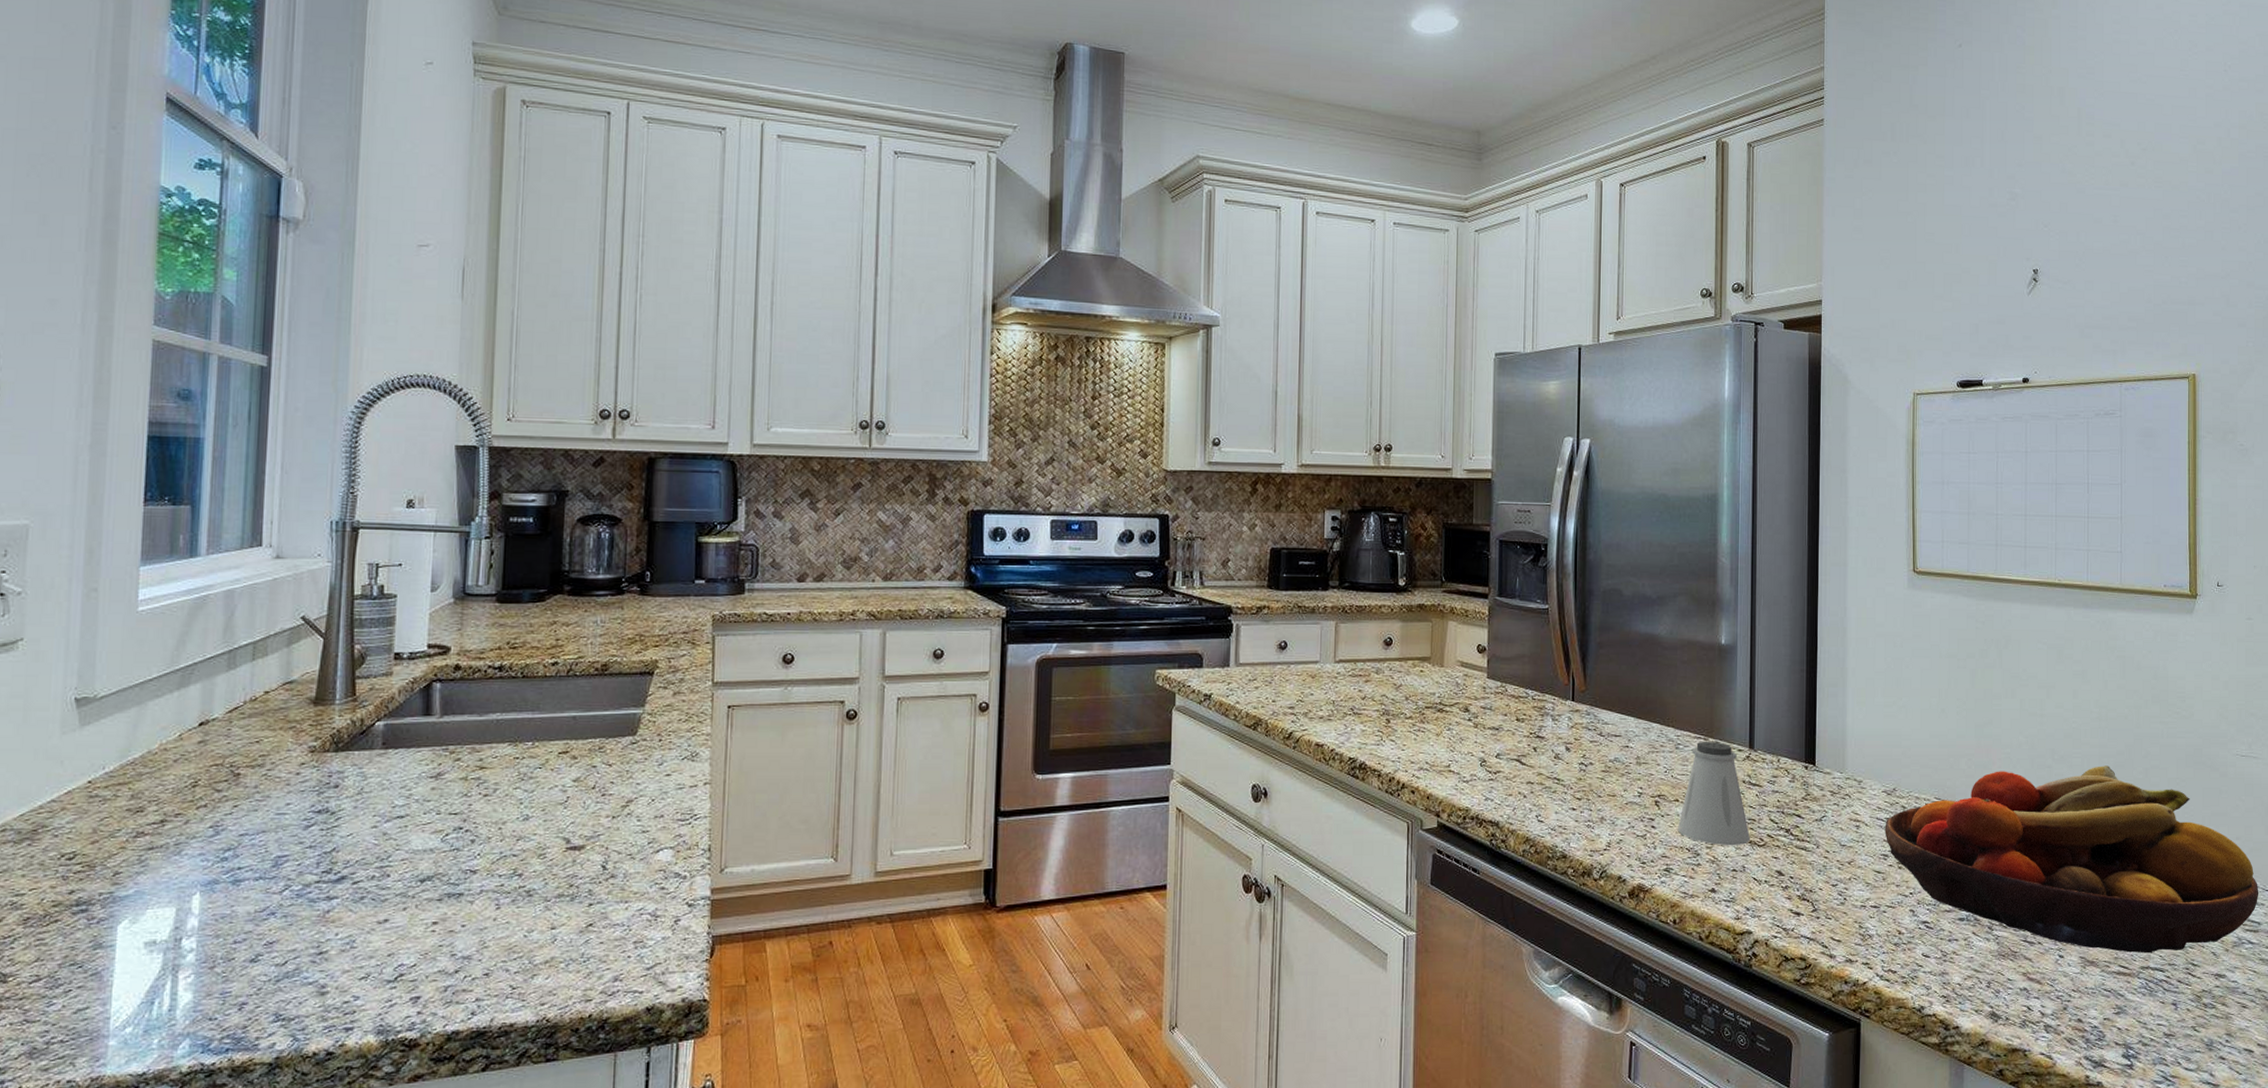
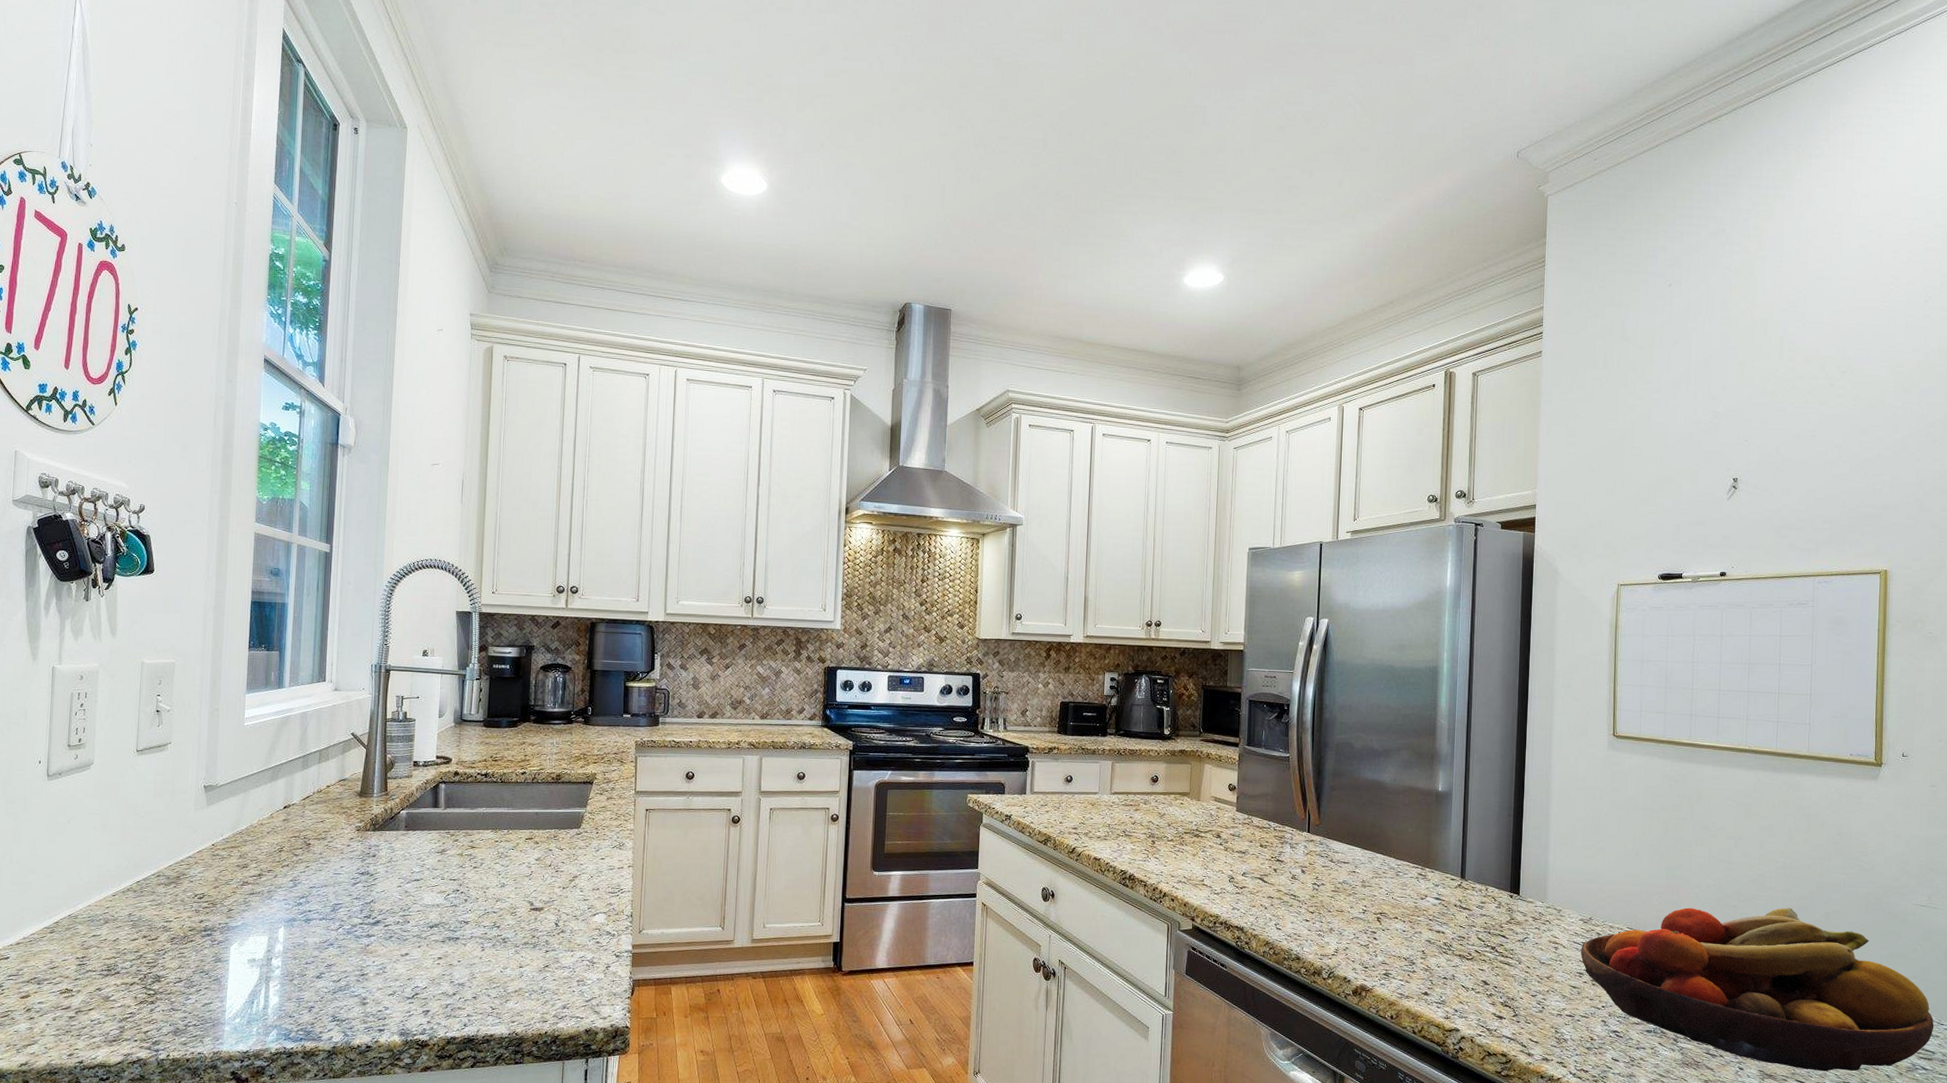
saltshaker: present [1678,741,1750,846] -> none [1396,870,1460,958]

